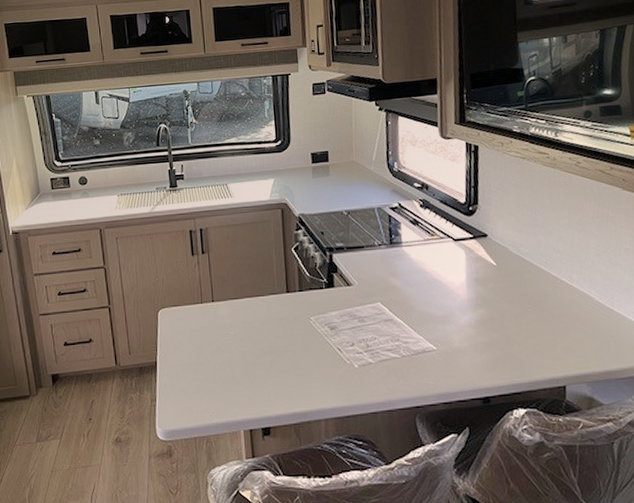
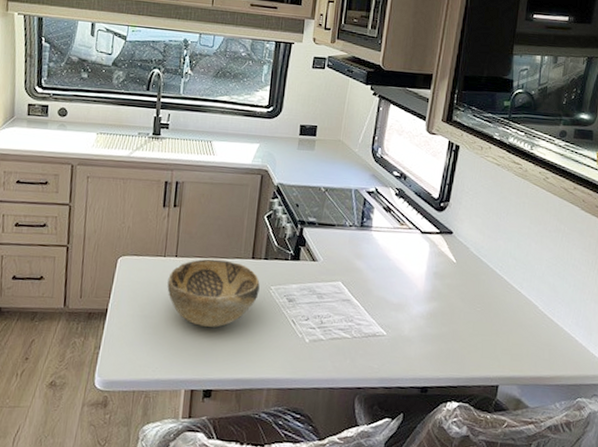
decorative bowl: none [209,298,300,366] -> present [167,258,260,328]

